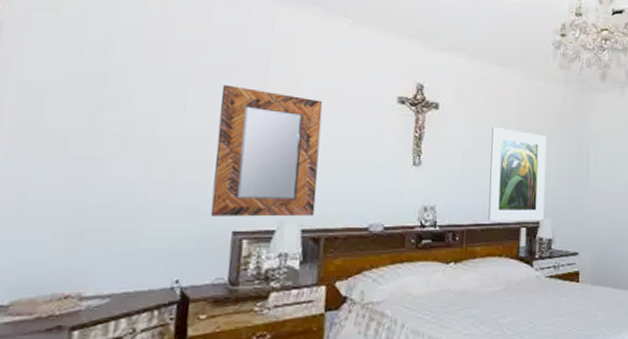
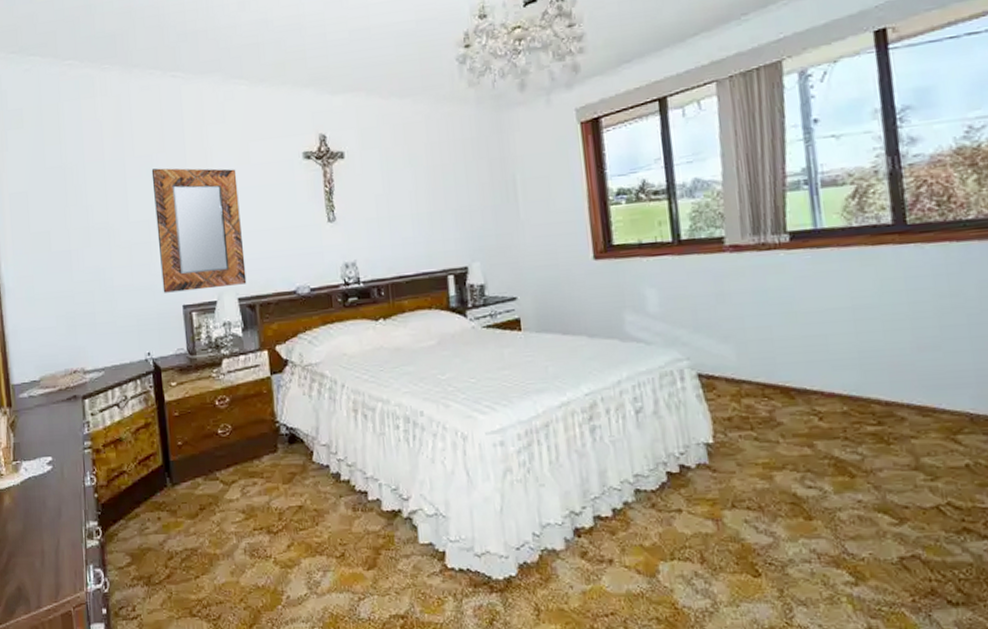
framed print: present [488,127,547,221] -> none [402,167,473,271]

